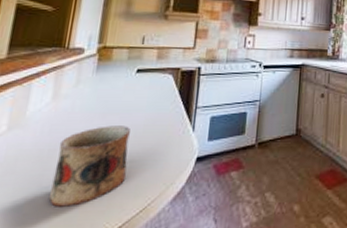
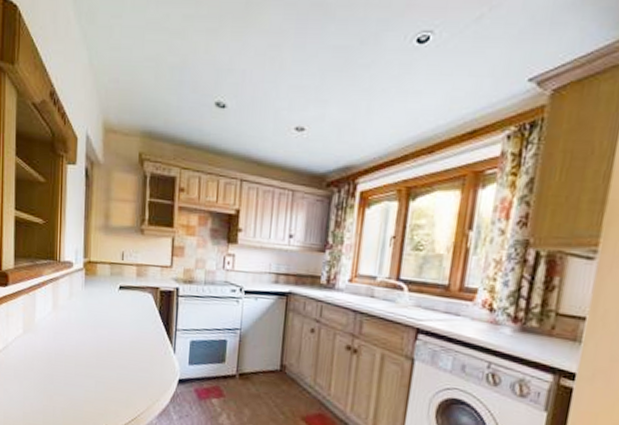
mug: present [49,126,130,207] -> none [61,338,118,406]

